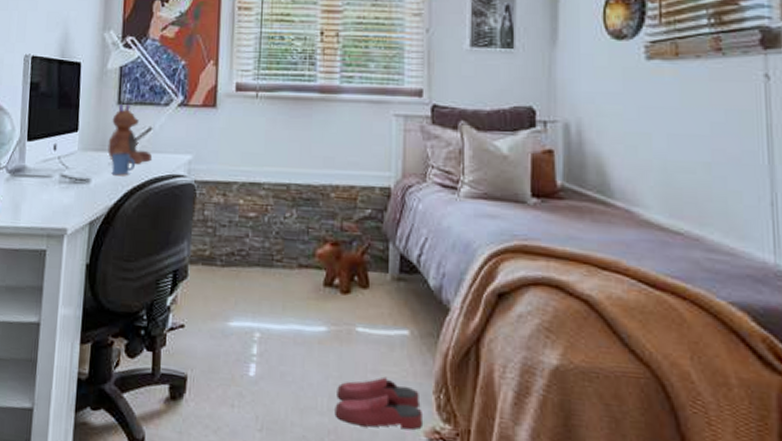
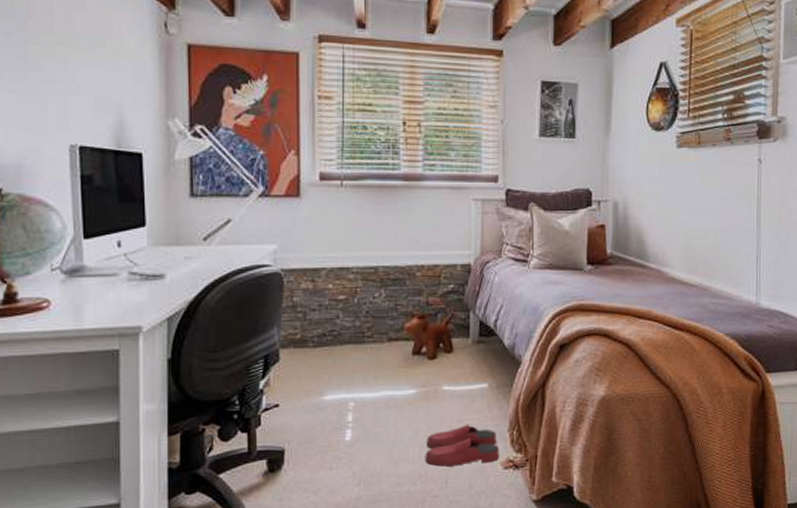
toy: present [107,103,152,164] -> none [182,195,233,256]
mug: present [111,153,136,176] -> none [189,246,216,270]

